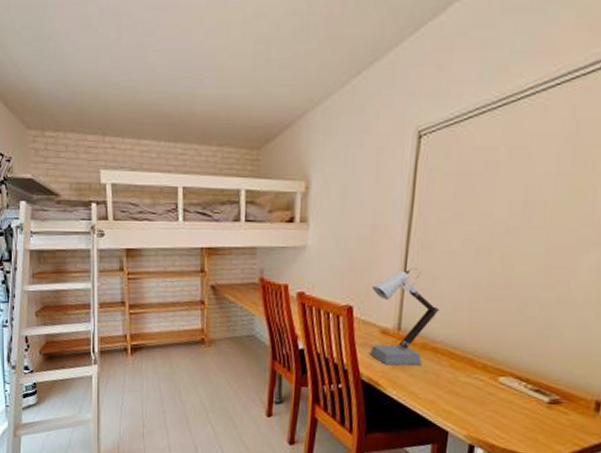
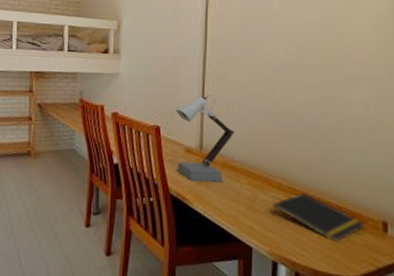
notepad: none [473,374,576,423] -> present [272,193,365,242]

